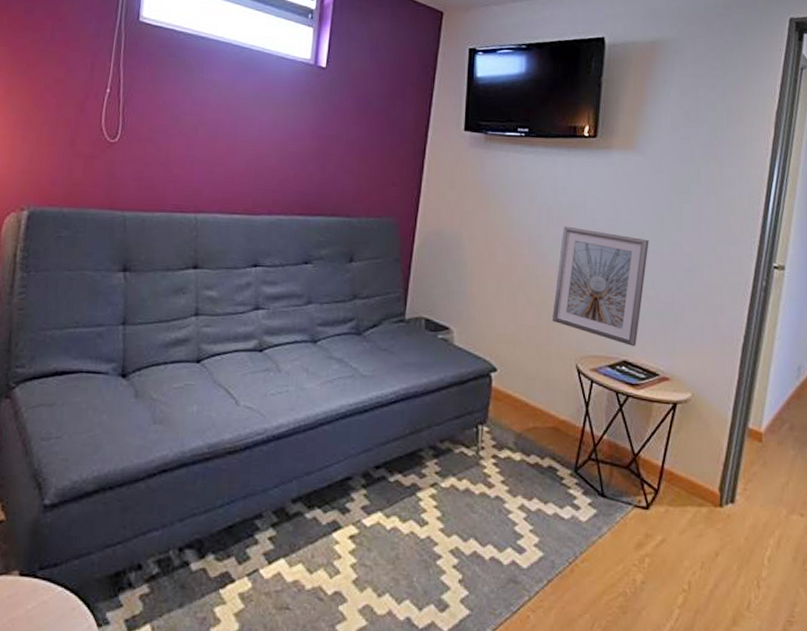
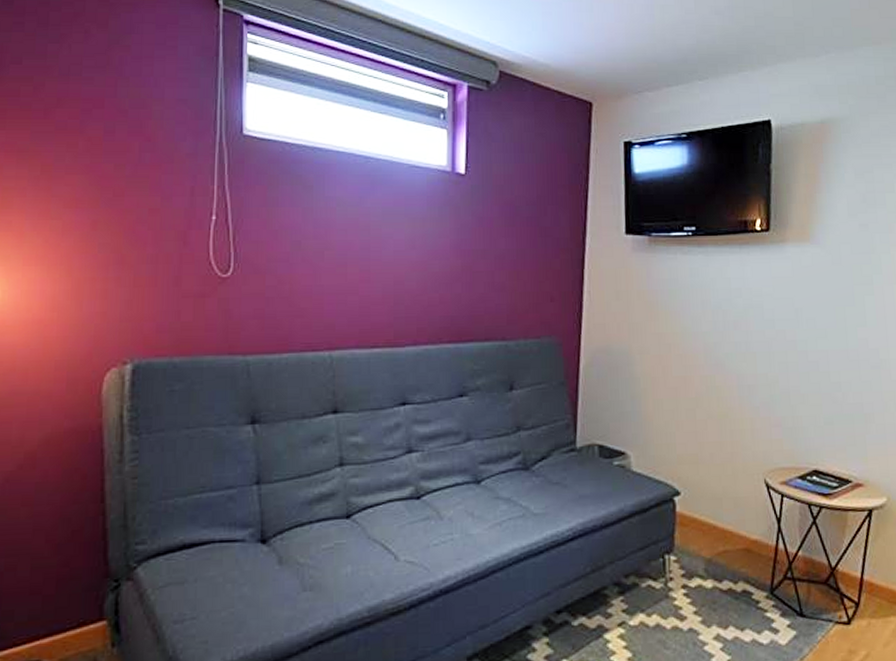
picture frame: present [553,226,649,347] -> none [735,330,833,455]

